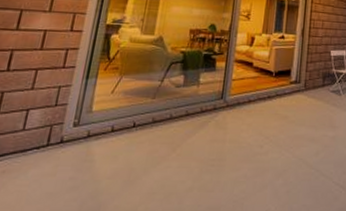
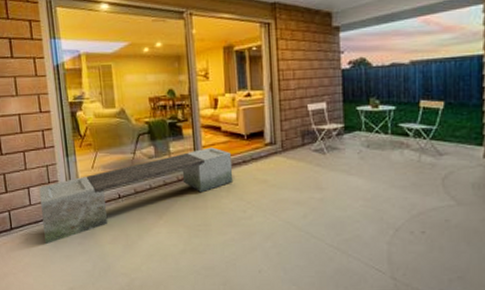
garden bench: none [27,81,259,179] -> present [39,147,234,245]

